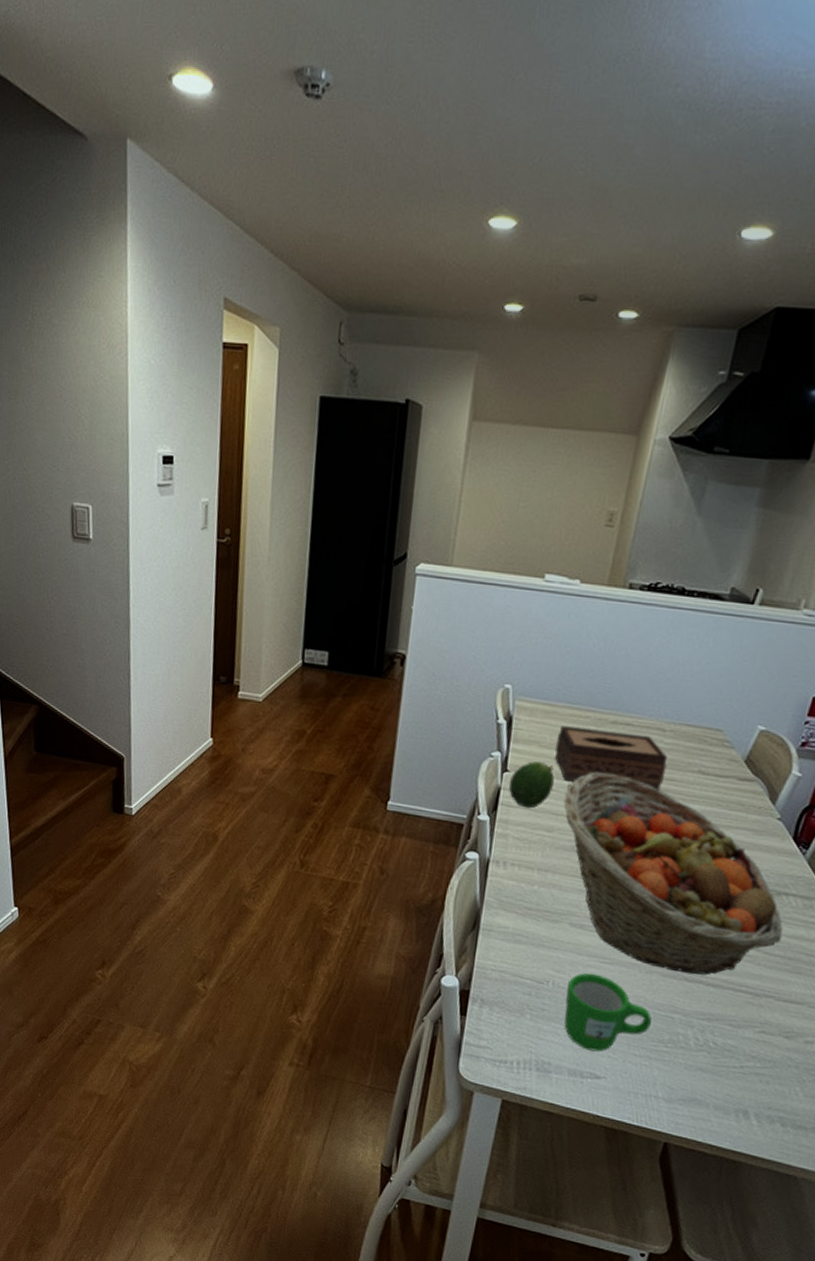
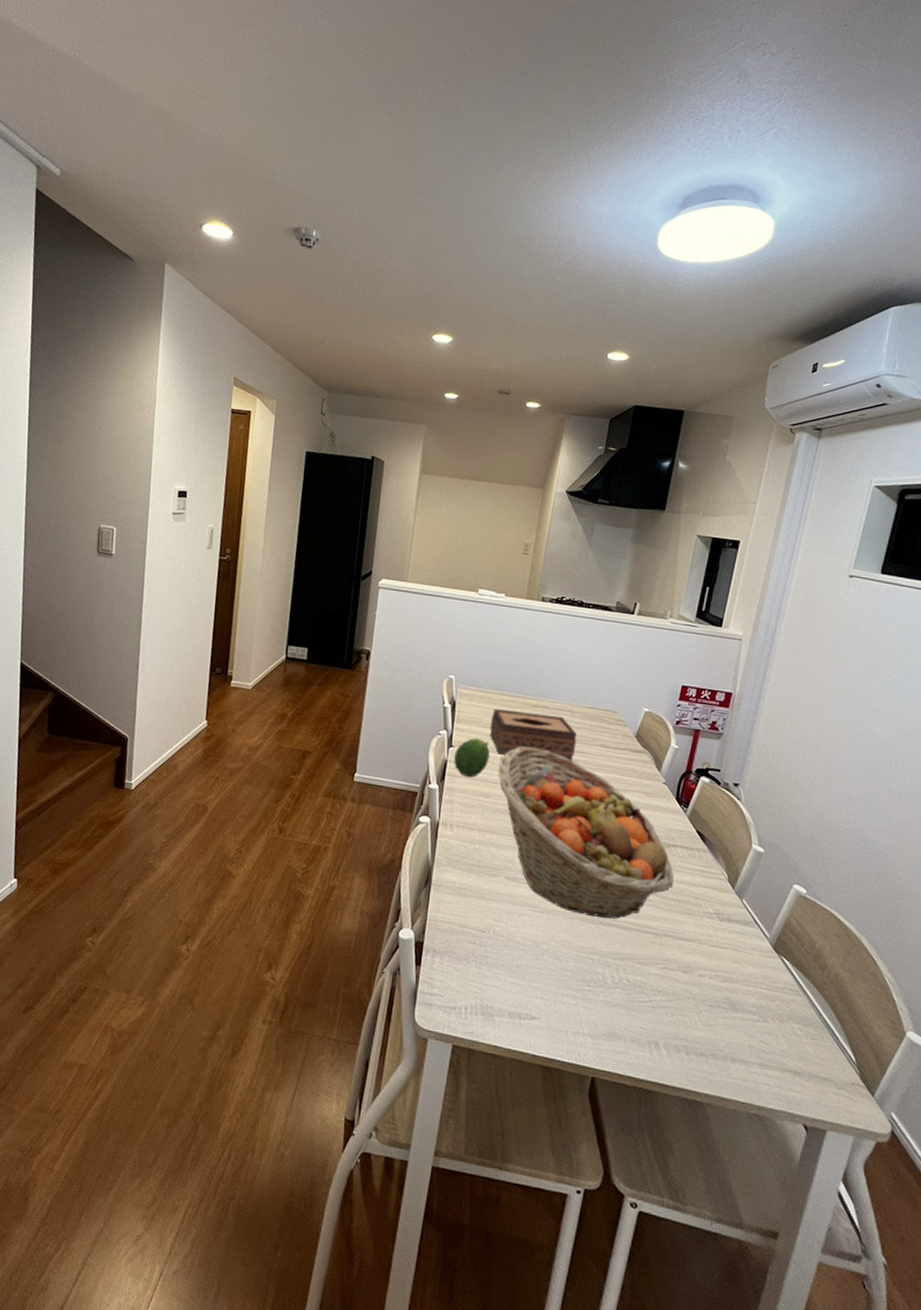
mug: present [564,973,652,1052] -> none [503,921,576,994]

